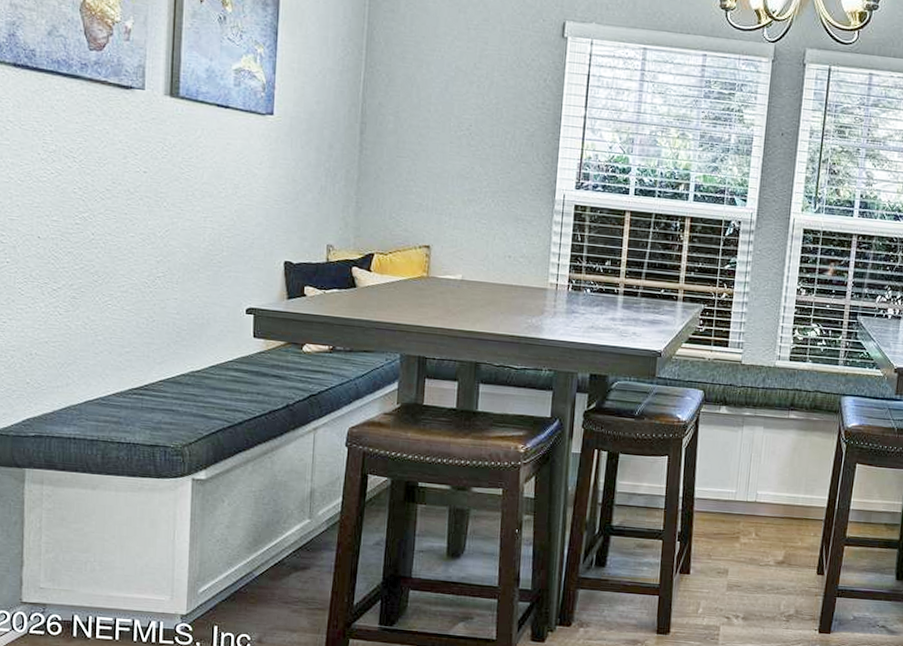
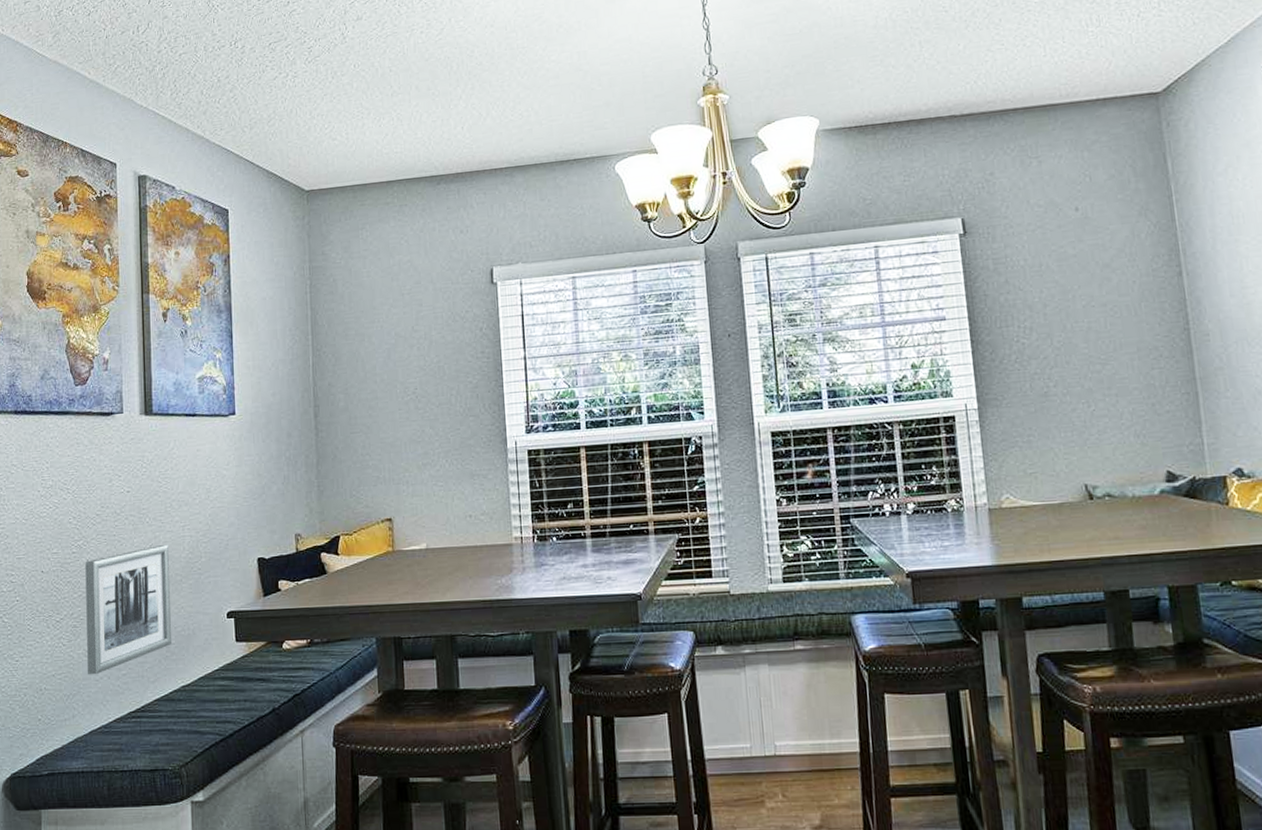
wall art: none [86,231,188,348] -> present [85,545,171,675]

